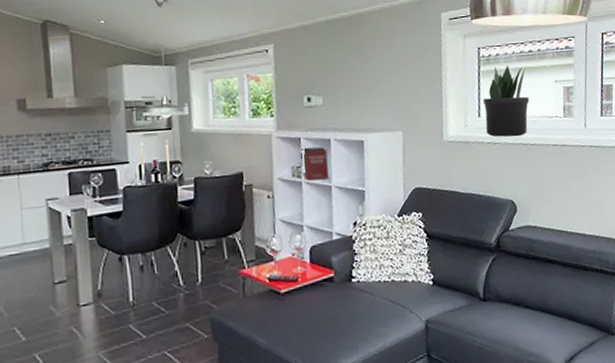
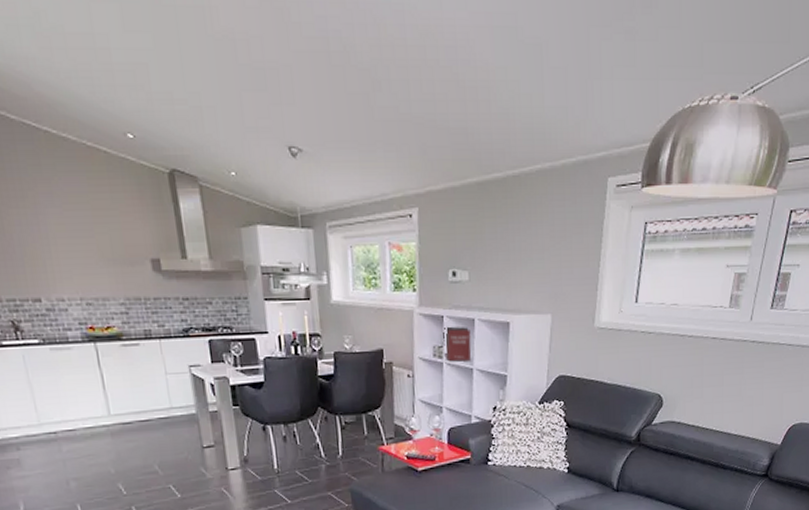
planter: present [482,65,530,138] -> none [641,244,695,327]

